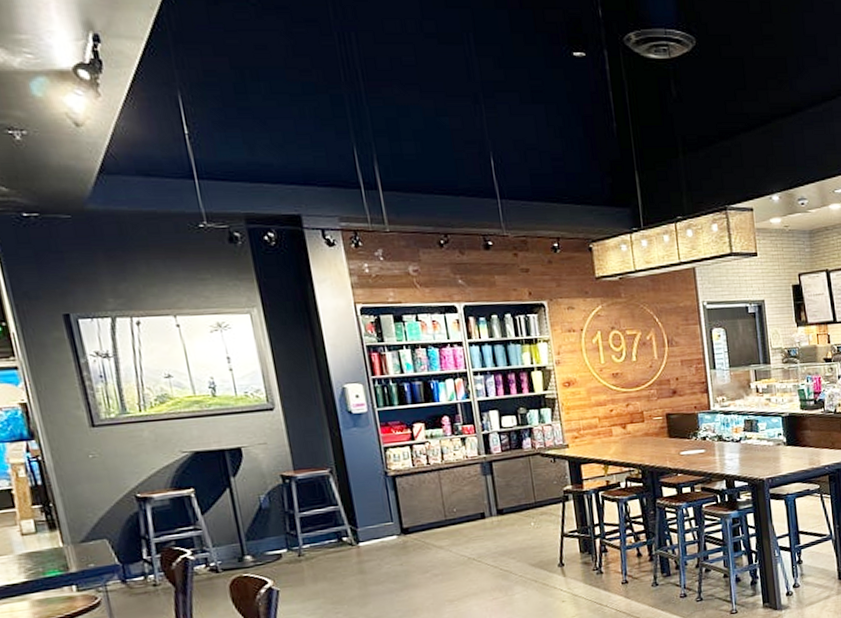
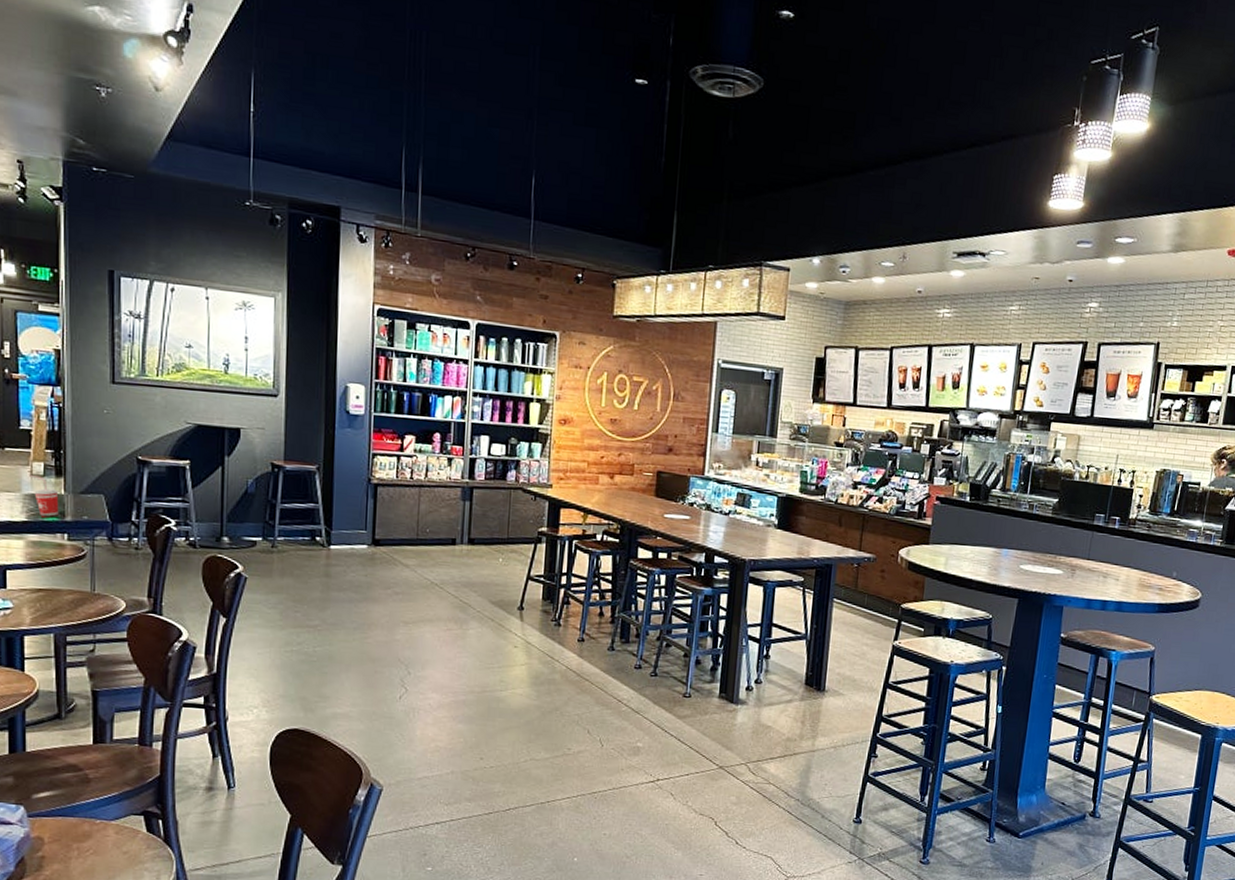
beverage cup: none [19,533,62,576] -> present [29,474,59,519]

